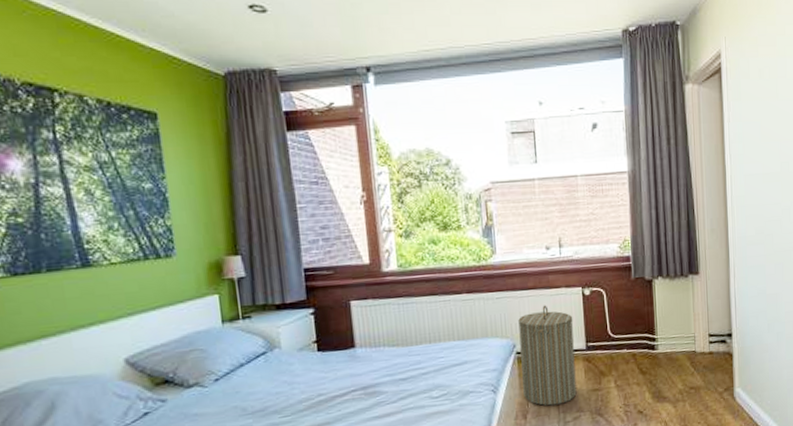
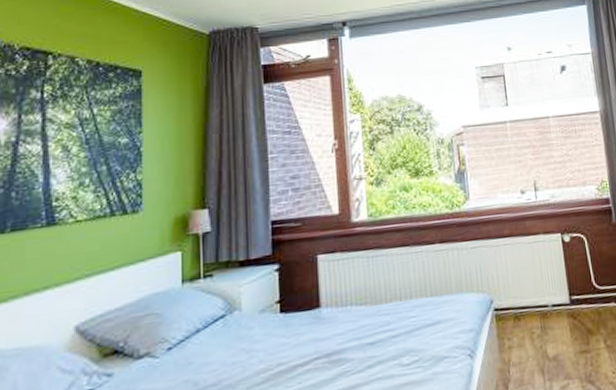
laundry hamper: present [518,305,577,406] -> none [495,254,563,373]

